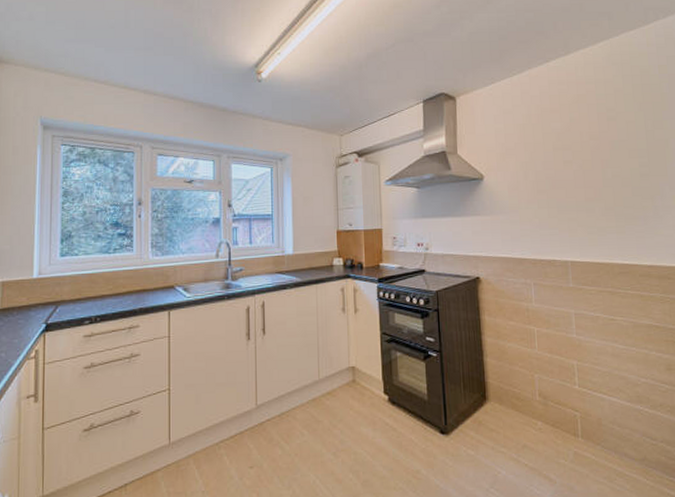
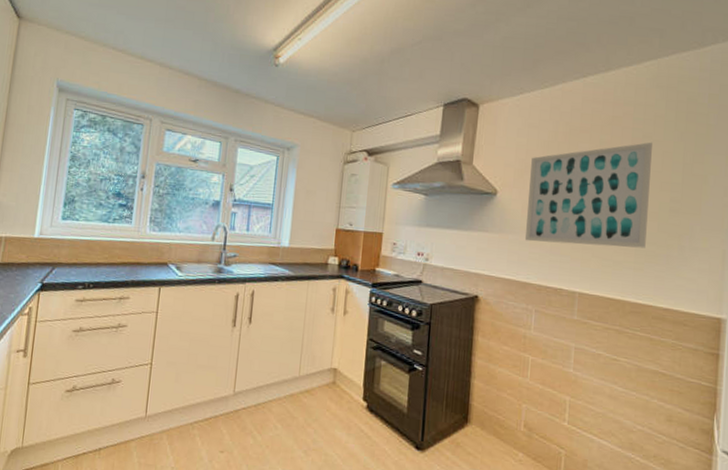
wall art: none [511,114,624,219] -> present [524,142,652,248]

